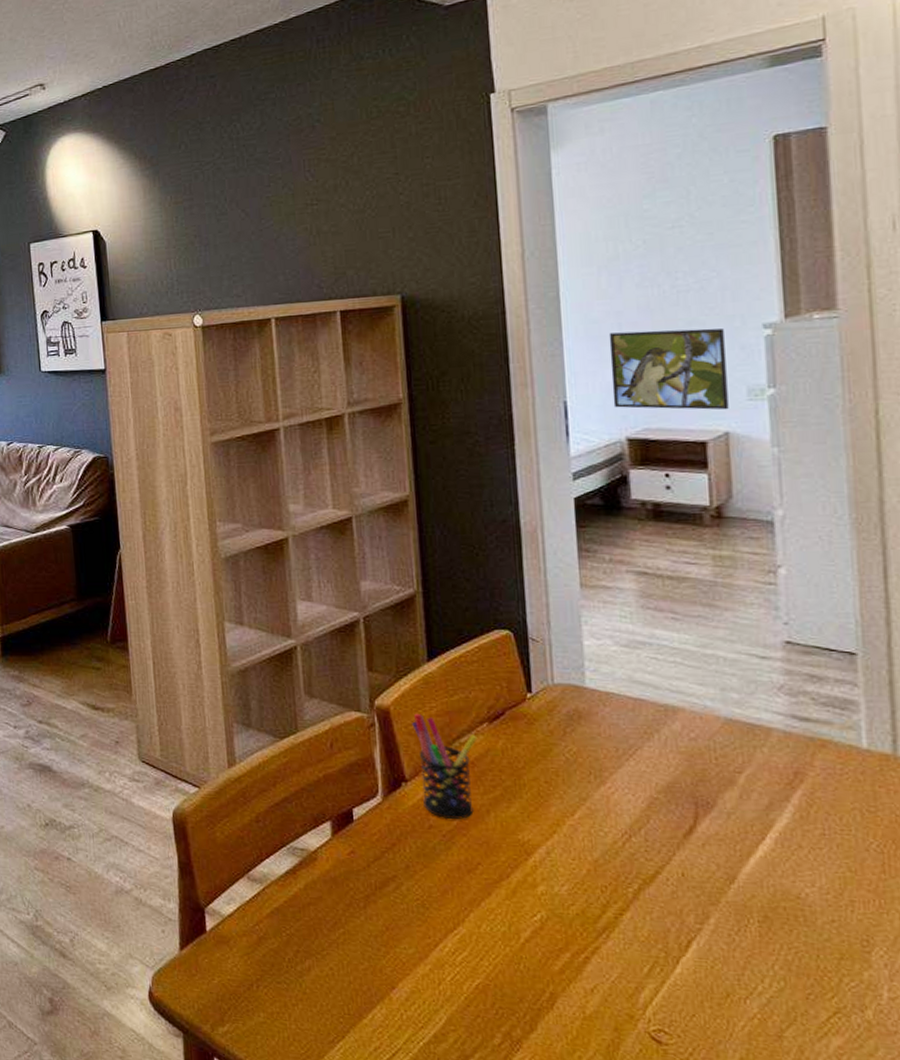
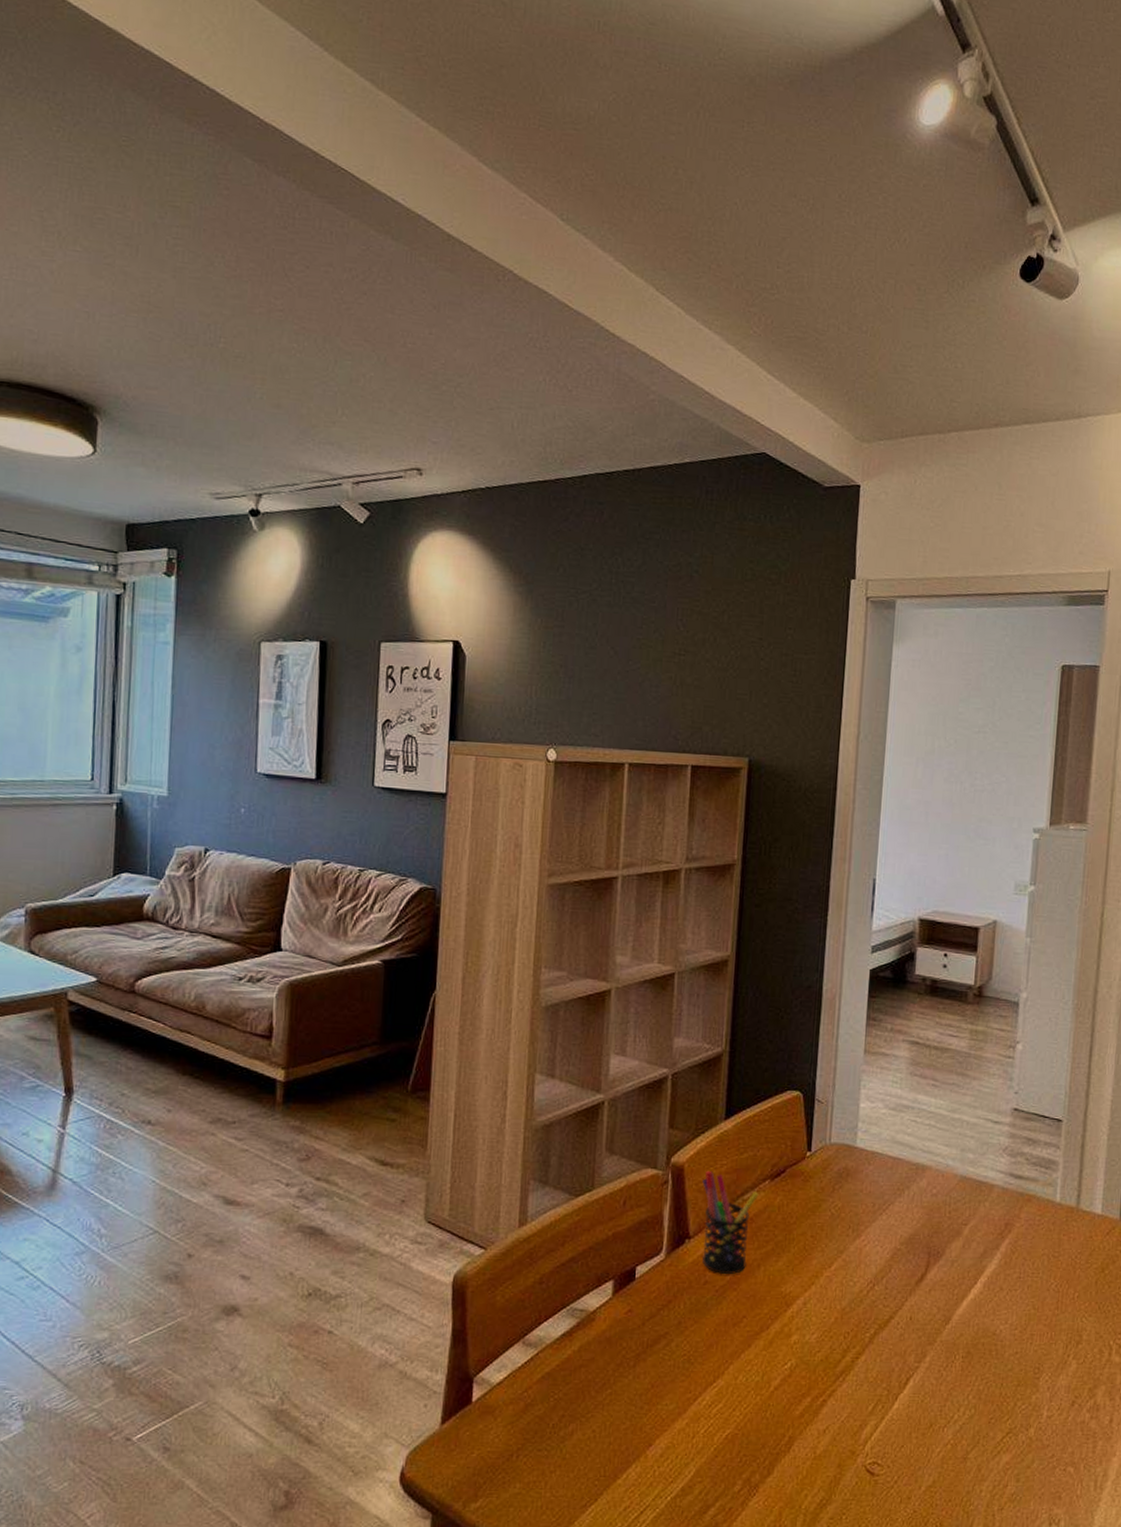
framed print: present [608,328,729,410] -> none [912,820,1004,901]

